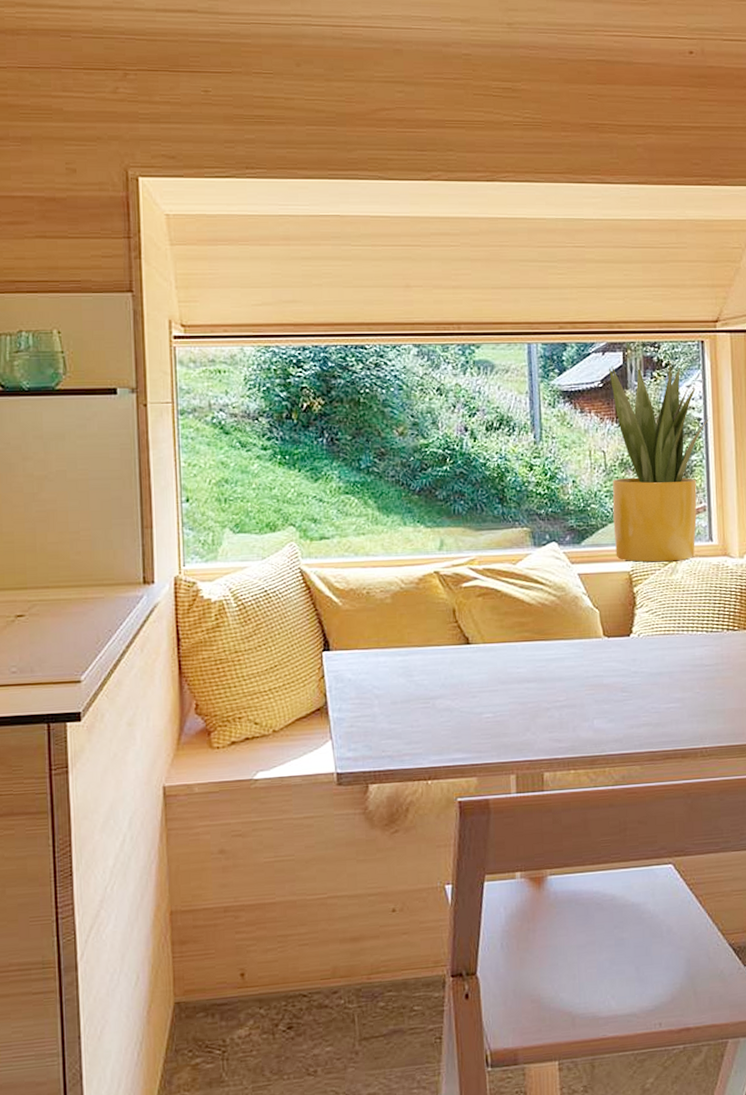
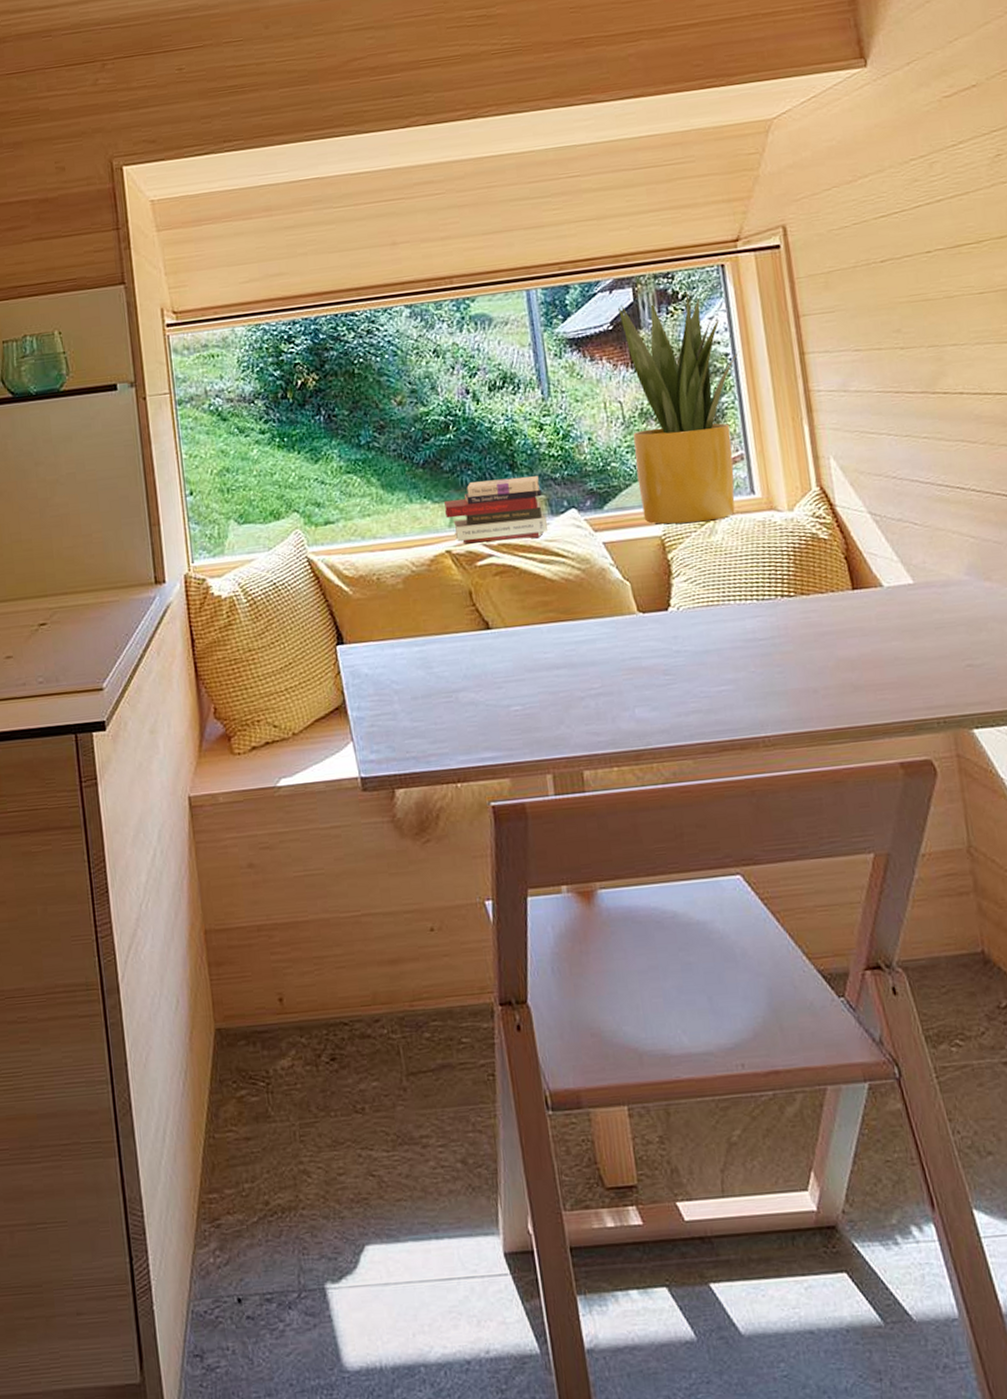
books: none [435,510,530,567] -> present [443,476,548,544]

